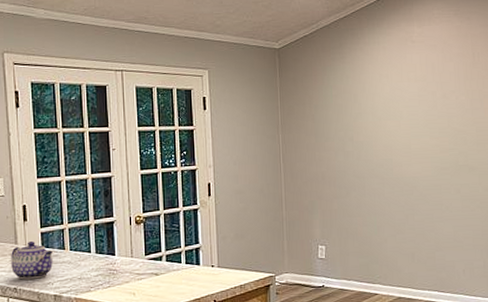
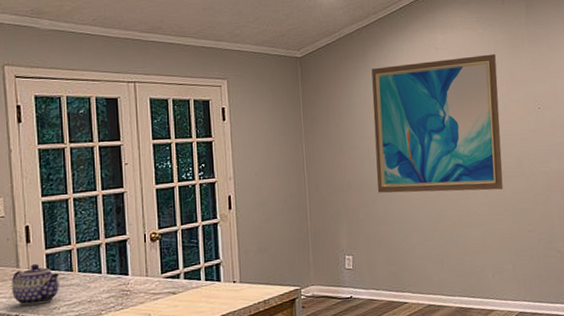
wall art: none [348,48,477,186] -> present [371,54,503,193]

